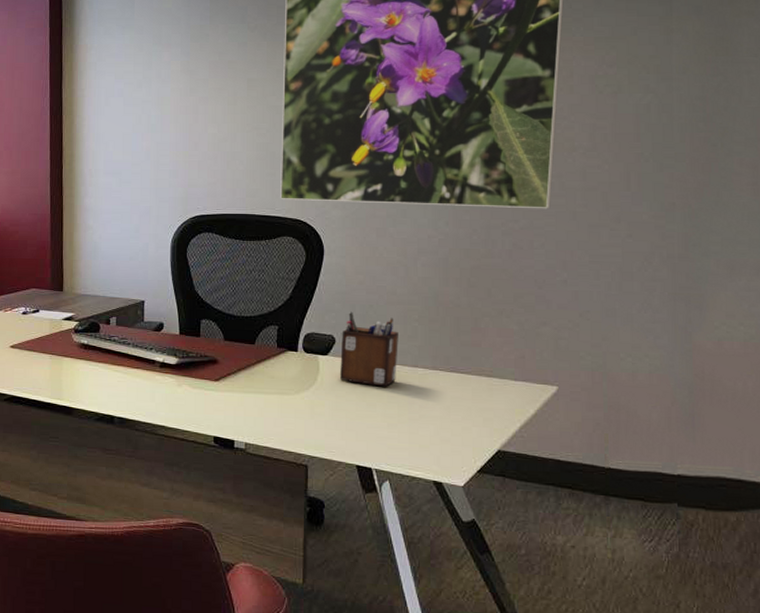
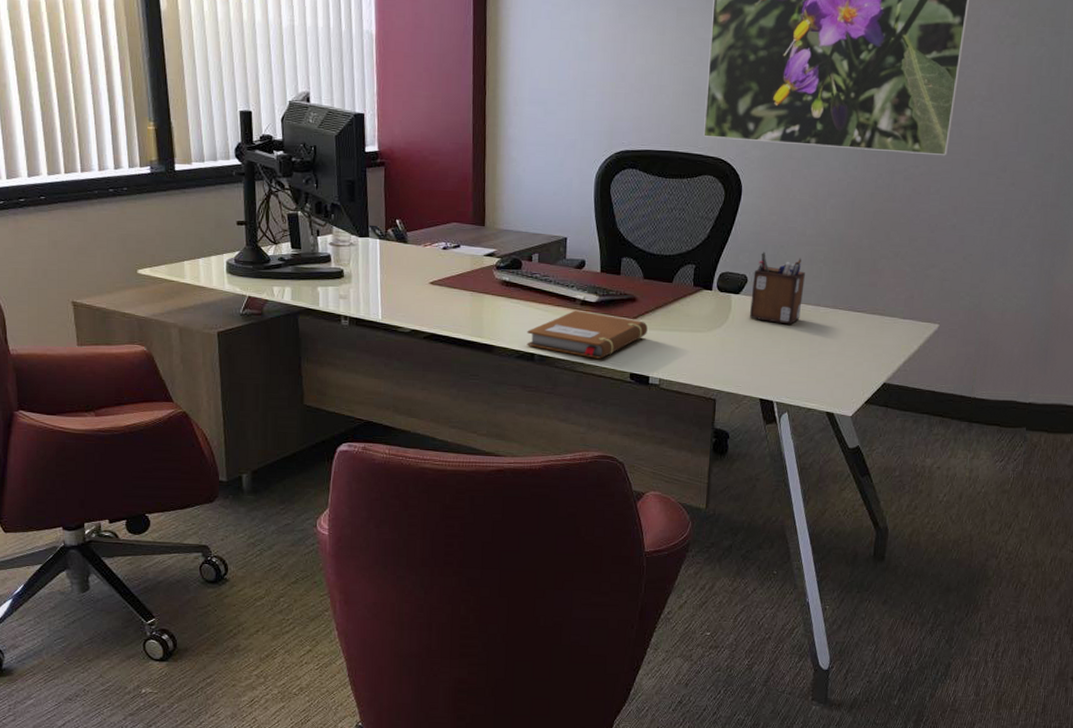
notebook: none [106,373,230,422] -> present [526,310,648,359]

